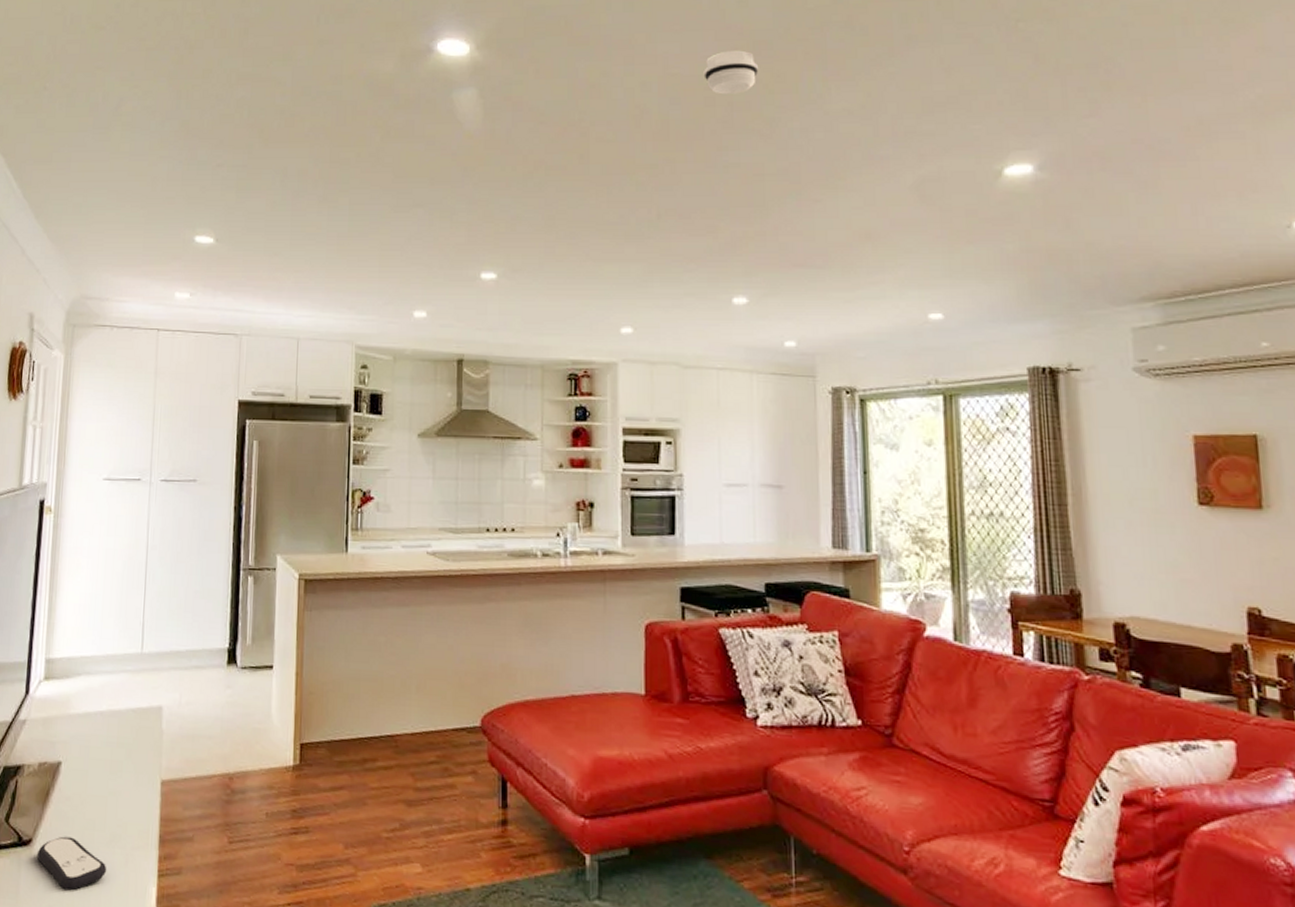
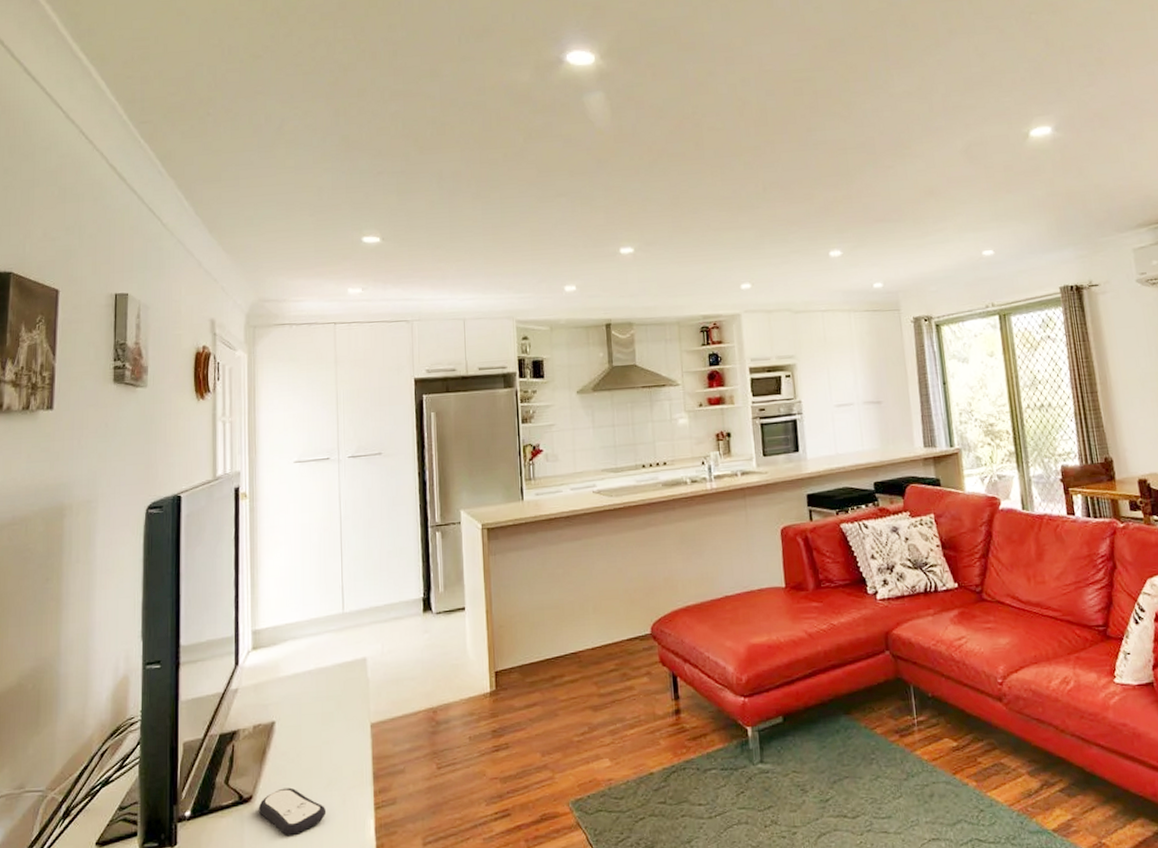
smoke detector: present [703,50,759,95] -> none [791,48,836,85]

